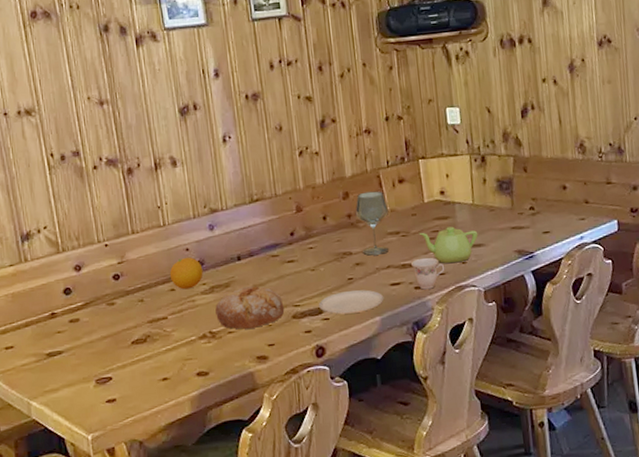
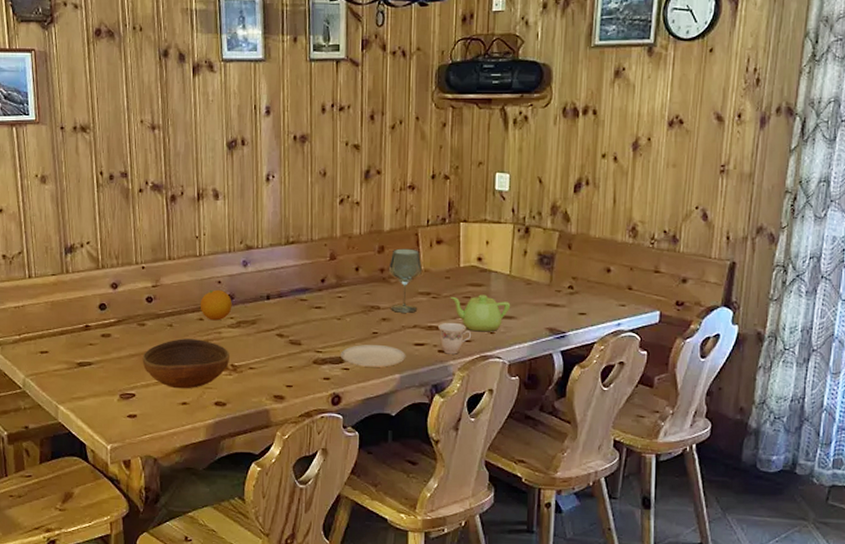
bowl: none [115,310,208,365] -> present [142,338,231,389]
bread: present [215,286,285,329] -> none [240,326,307,367]

